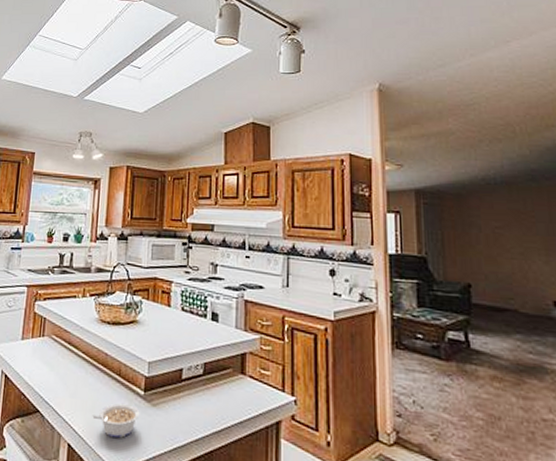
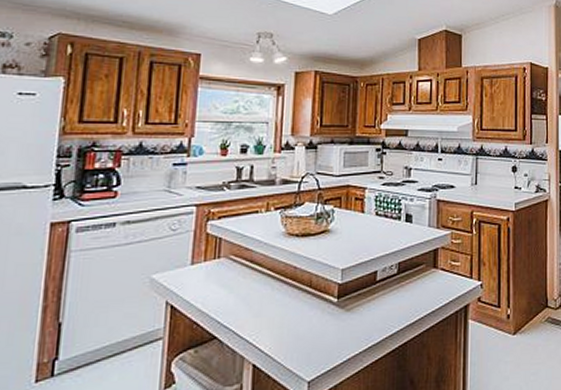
legume: present [92,403,140,438] -> none [280,314,333,350]

